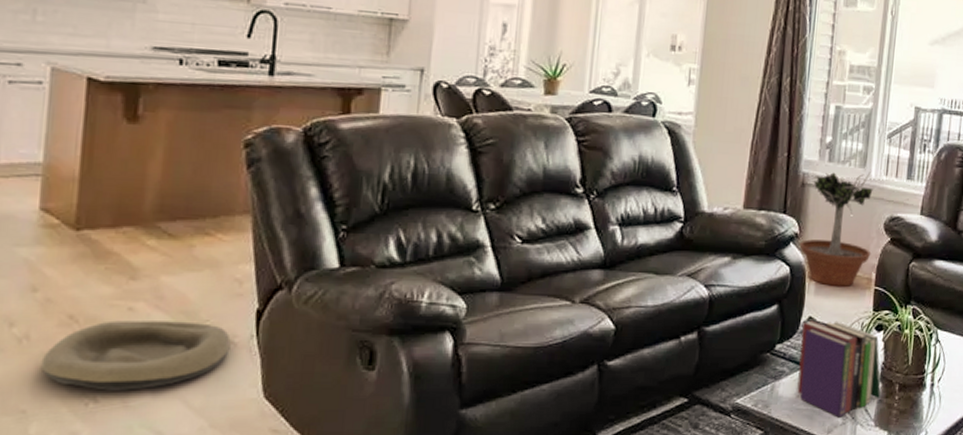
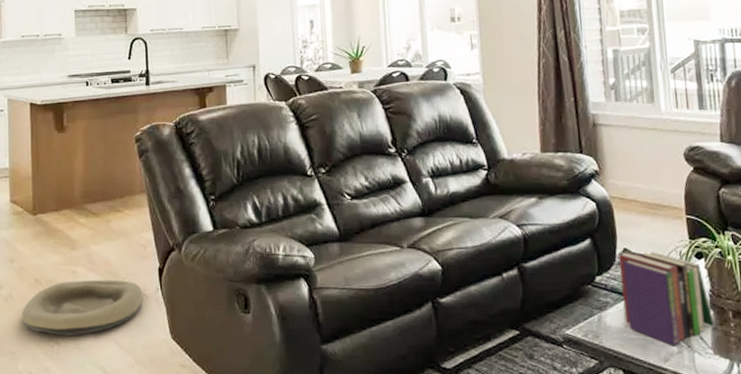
potted tree: present [799,172,873,286] -> none [601,106,676,218]

